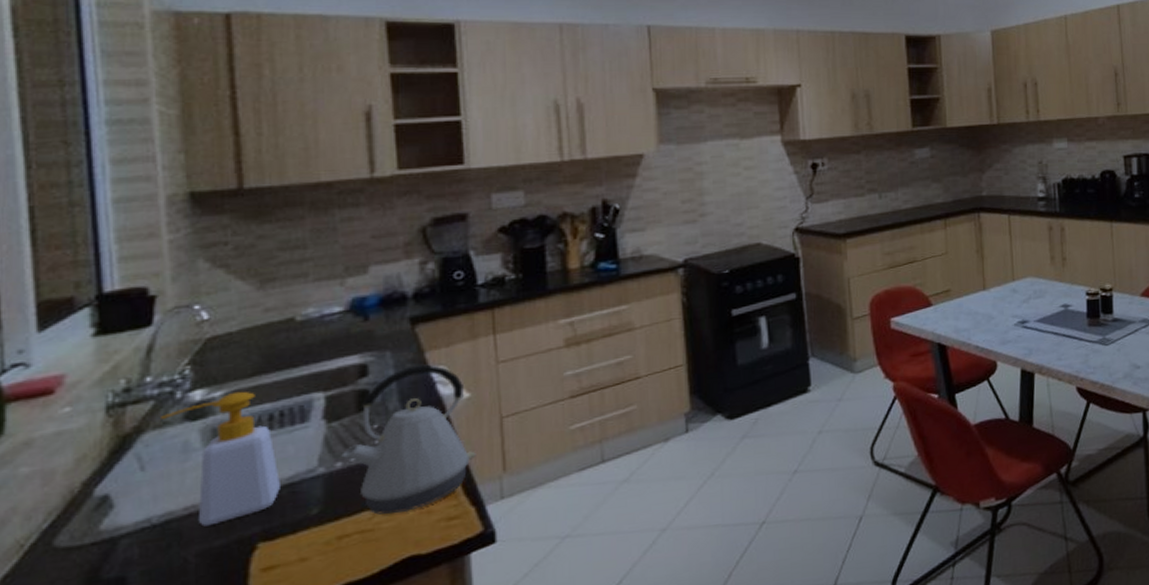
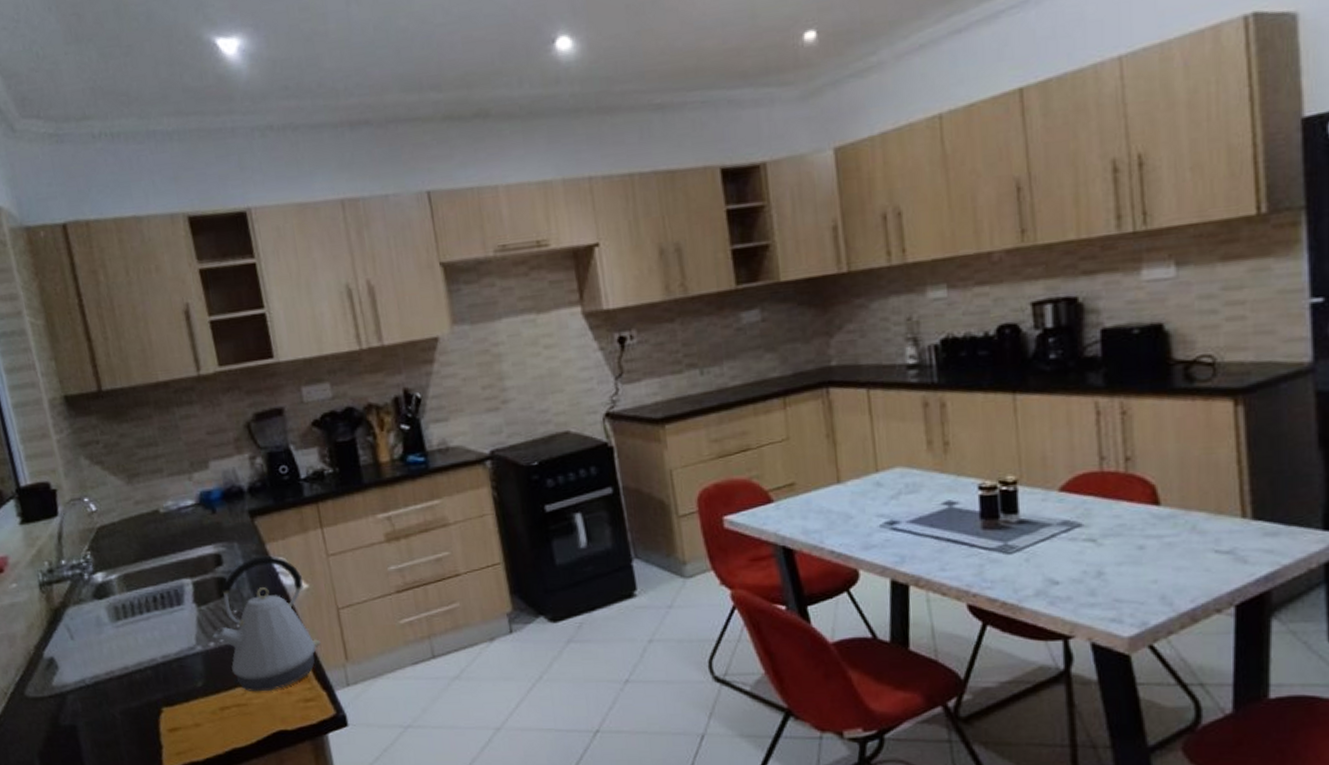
soap bottle: present [161,391,280,527] -> none [77,575,172,690]

